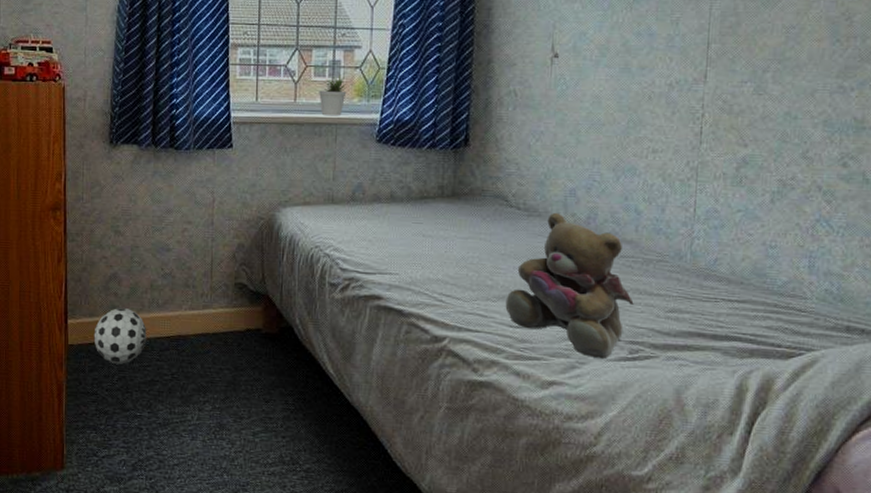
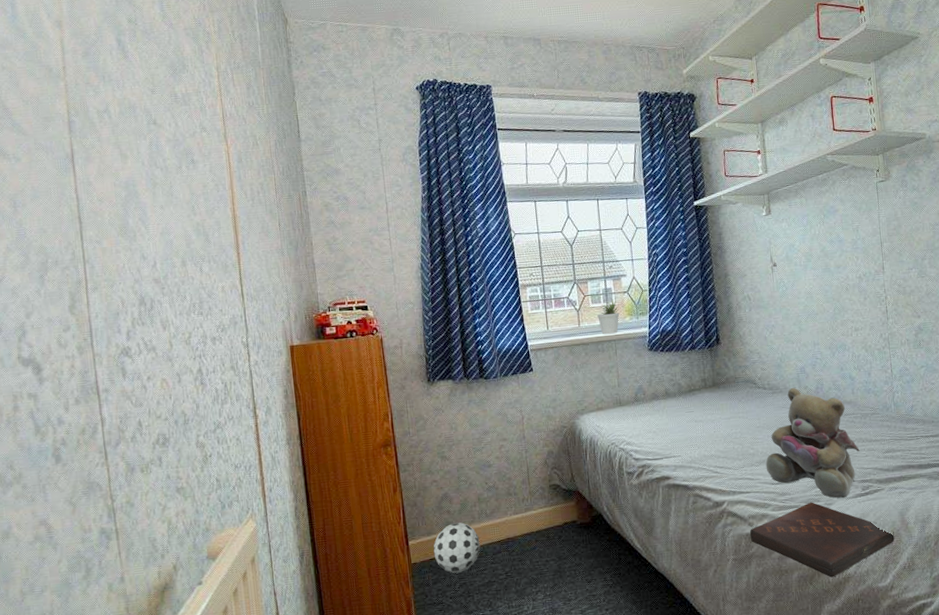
book: none [471,356,664,453] -> present [749,502,895,578]

